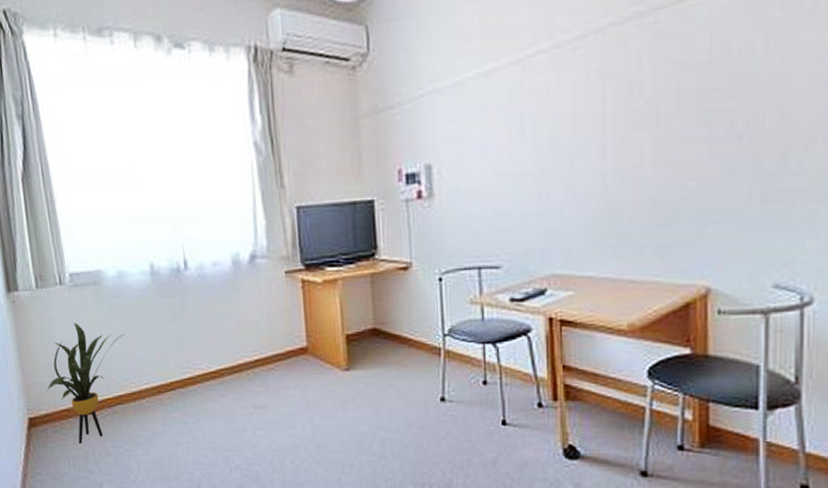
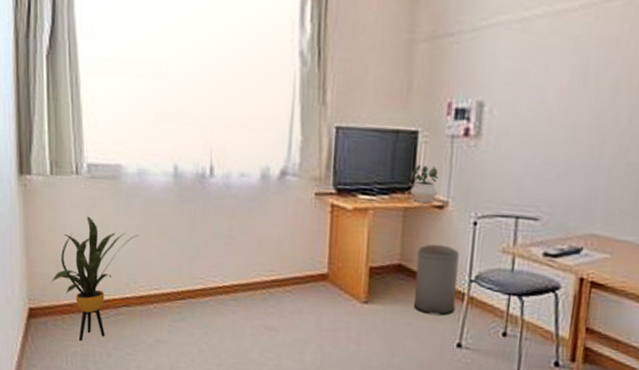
potted plant: none [372,231,401,268] -> present [410,165,439,204]
pedal bin: none [389,304,434,374] -> present [413,244,459,316]

